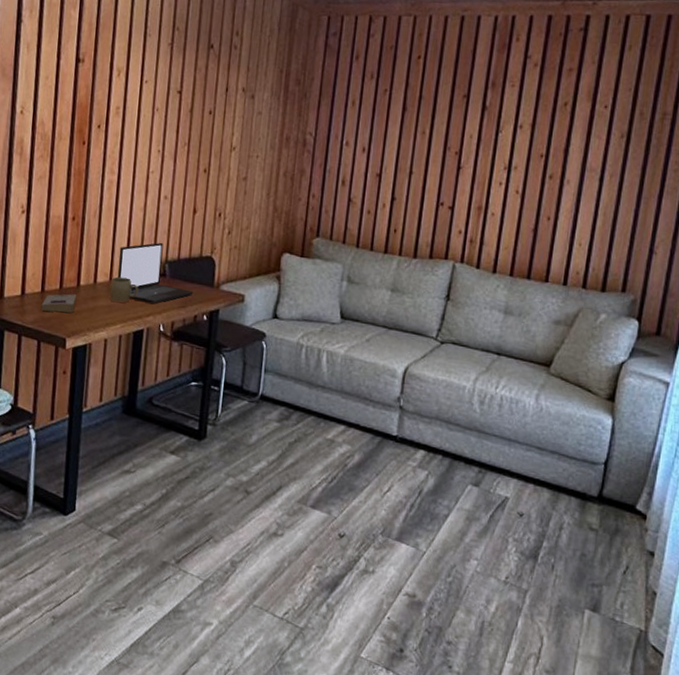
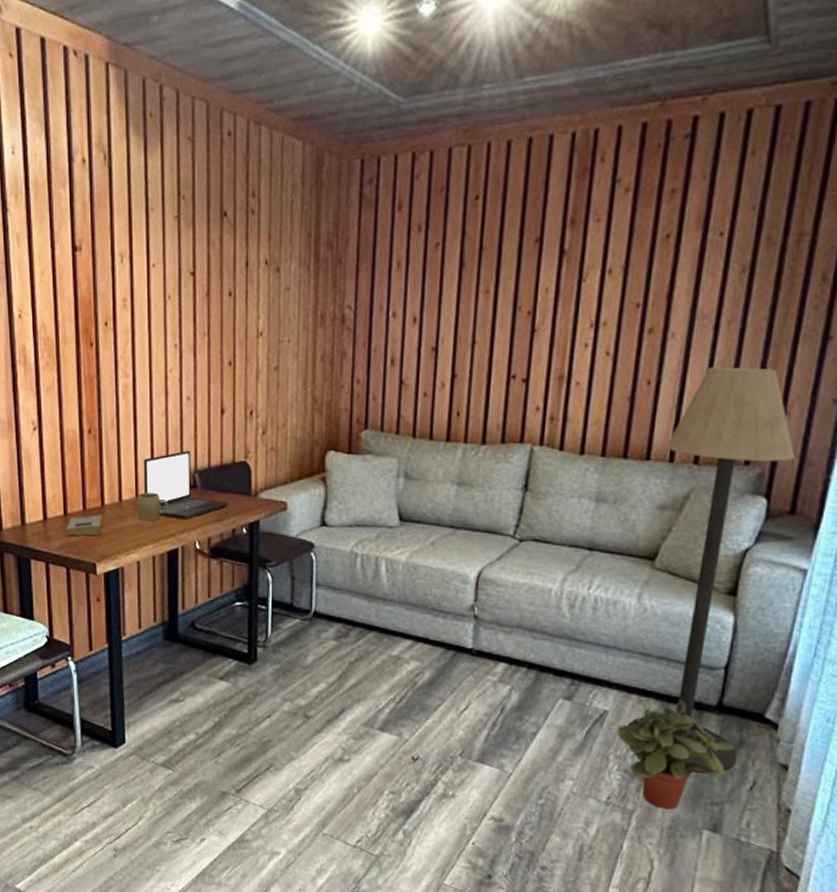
potted plant: none [516,489,611,590] -> present [617,699,734,810]
floor lamp: none [525,210,661,557] -> present [628,367,796,773]

